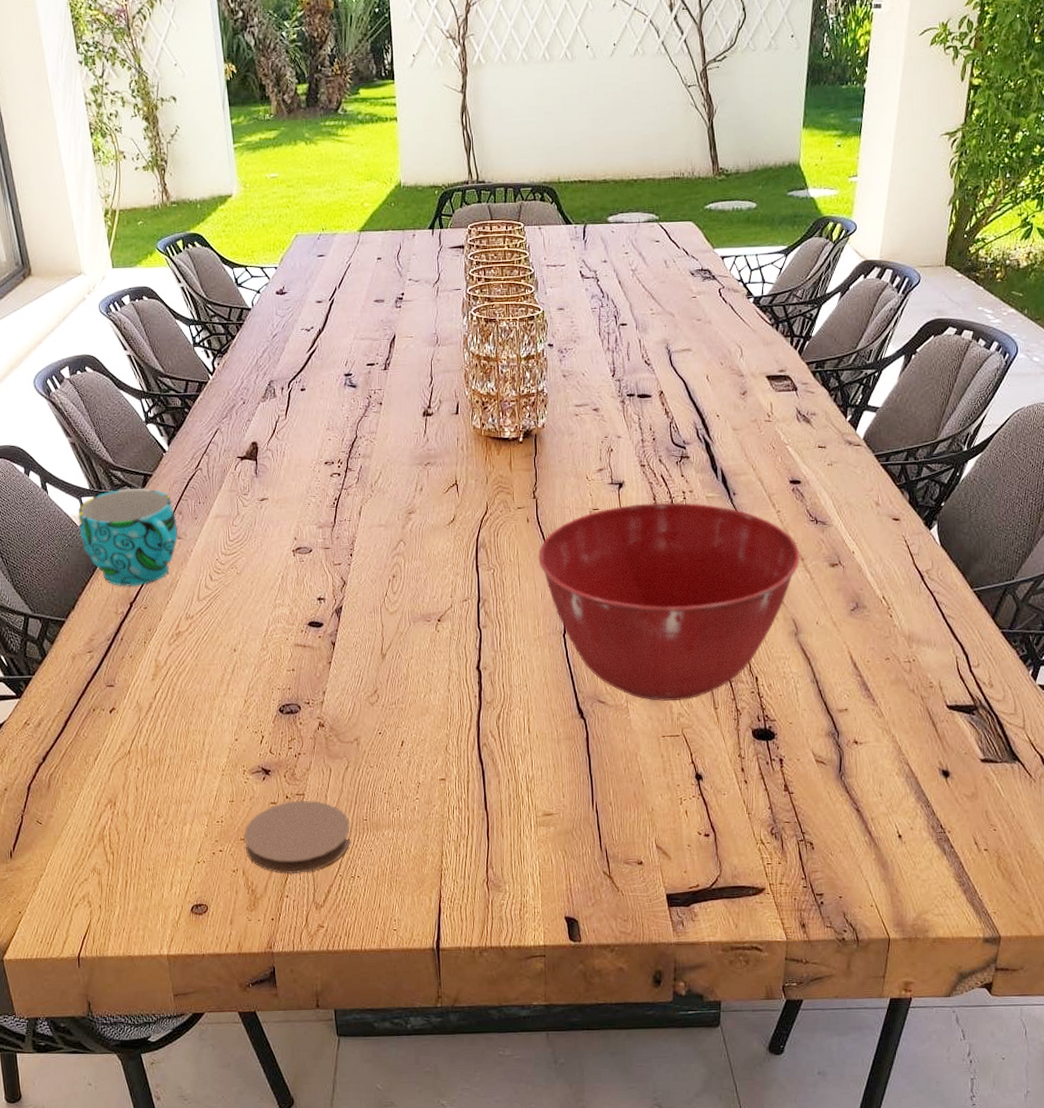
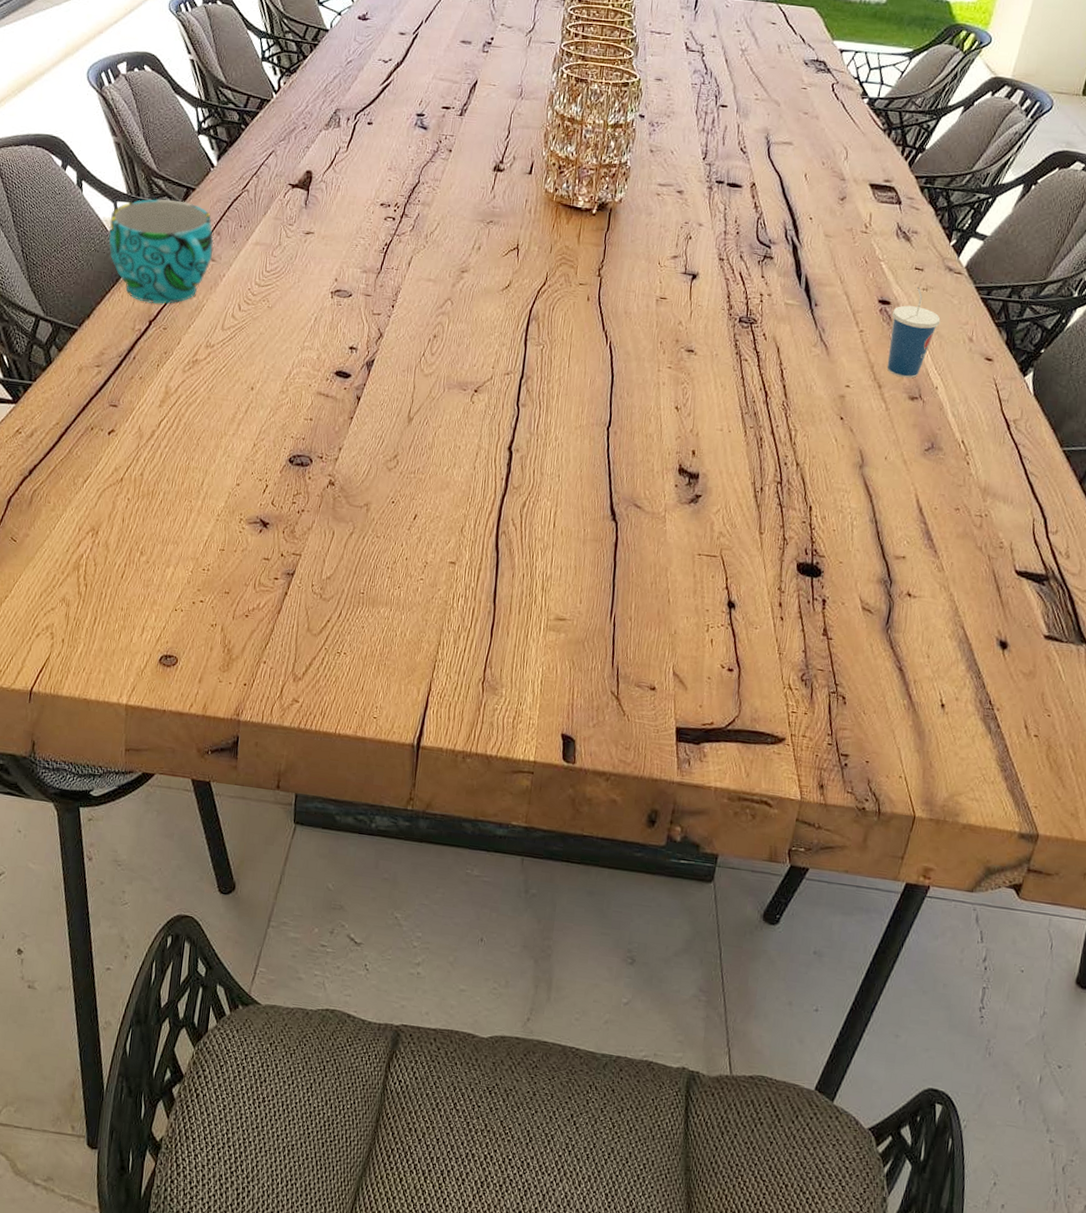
coaster: present [243,800,351,874] -> none [228,560,345,640]
mixing bowl: present [538,502,801,701] -> none [593,299,879,519]
cup: none [803,463,848,548] -> present [886,286,941,379]

